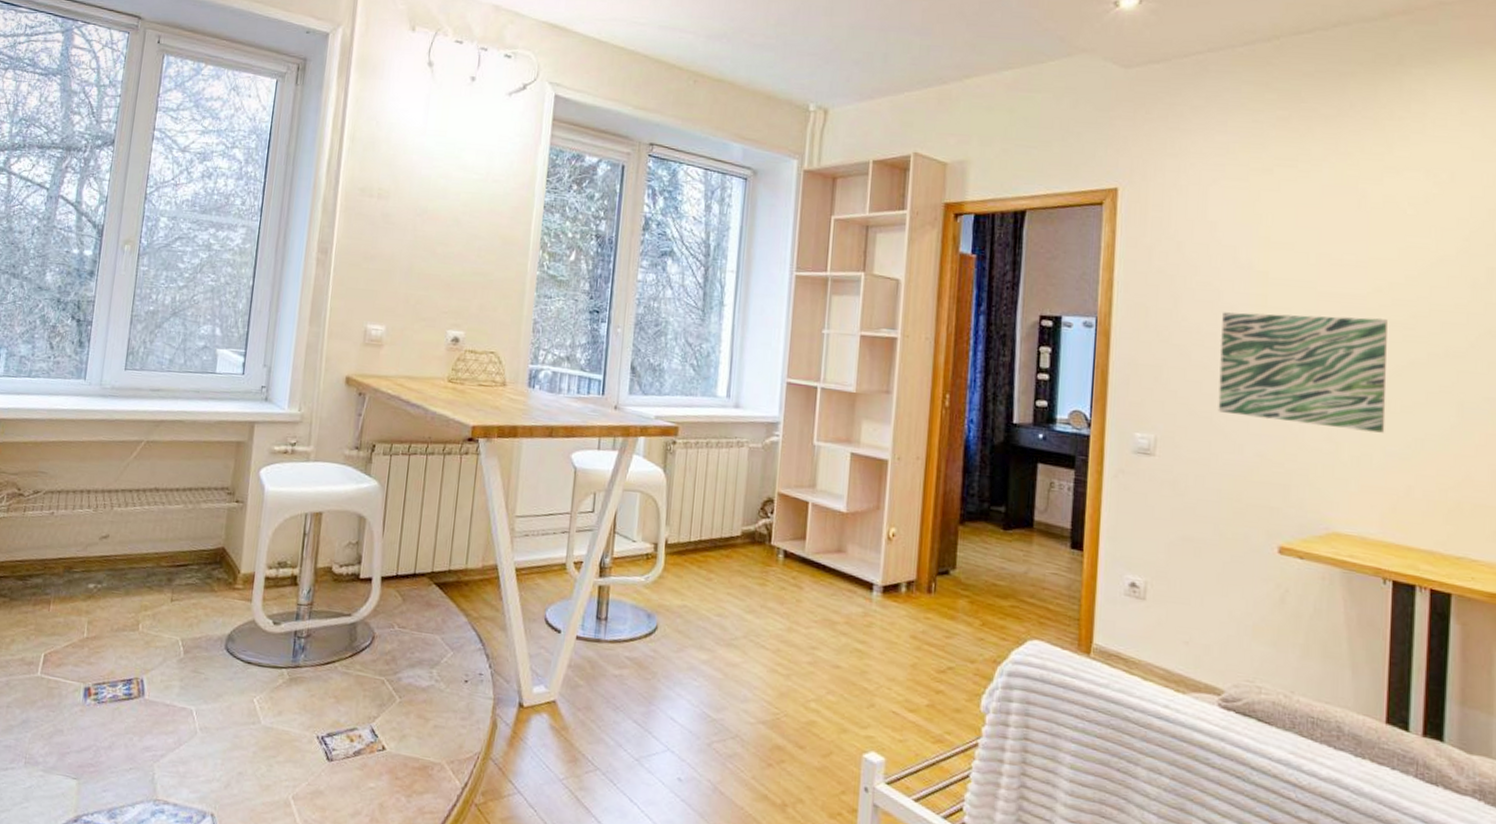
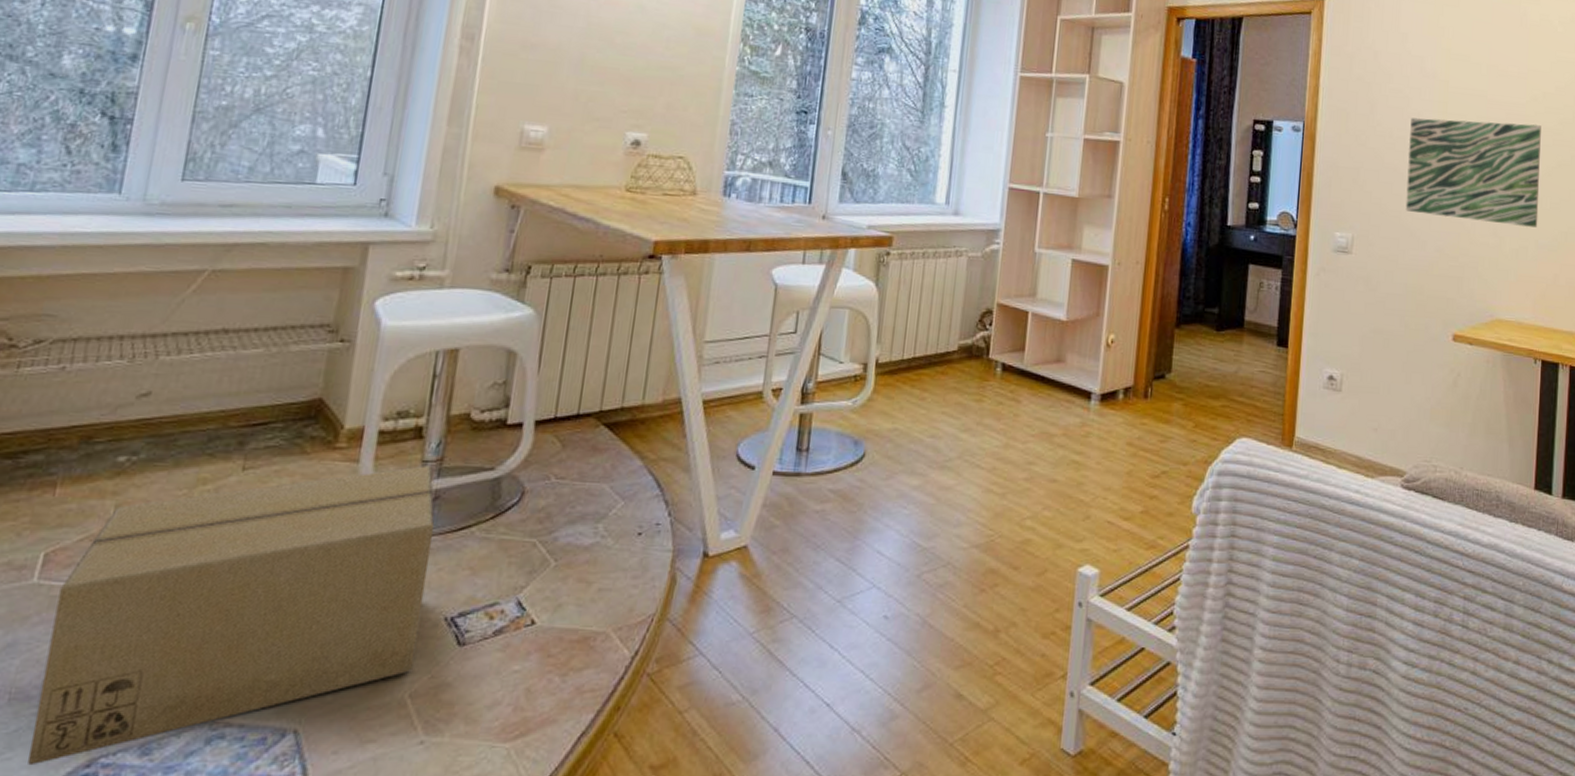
cardboard box: none [37,608,308,815] -> present [27,466,435,764]

